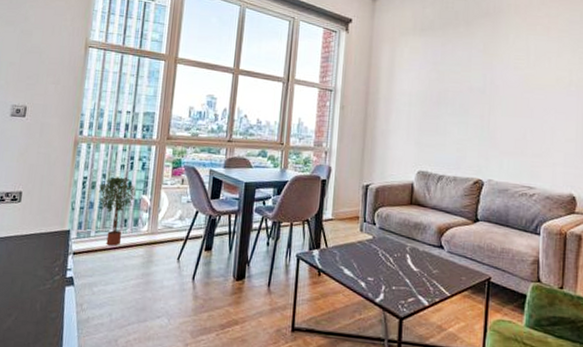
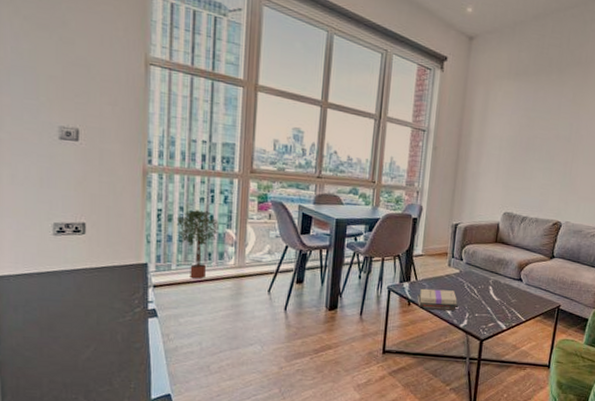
books: none [328,256,373,283] -> present [417,288,458,311]

